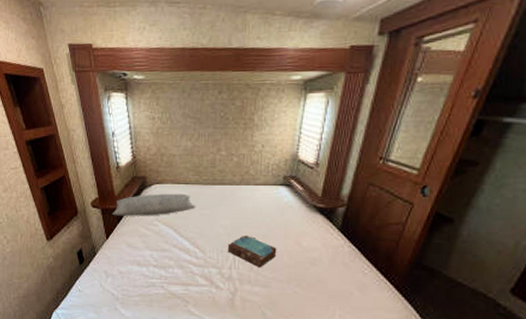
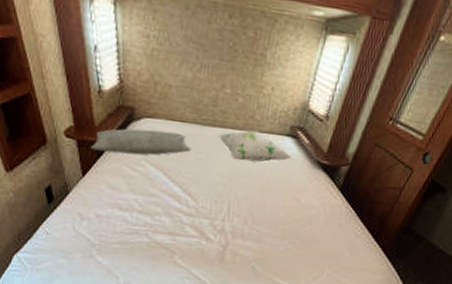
decorative pillow: none [219,184,289,212] -> present [218,130,293,163]
book: present [227,235,277,268] -> none [222,186,275,222]

